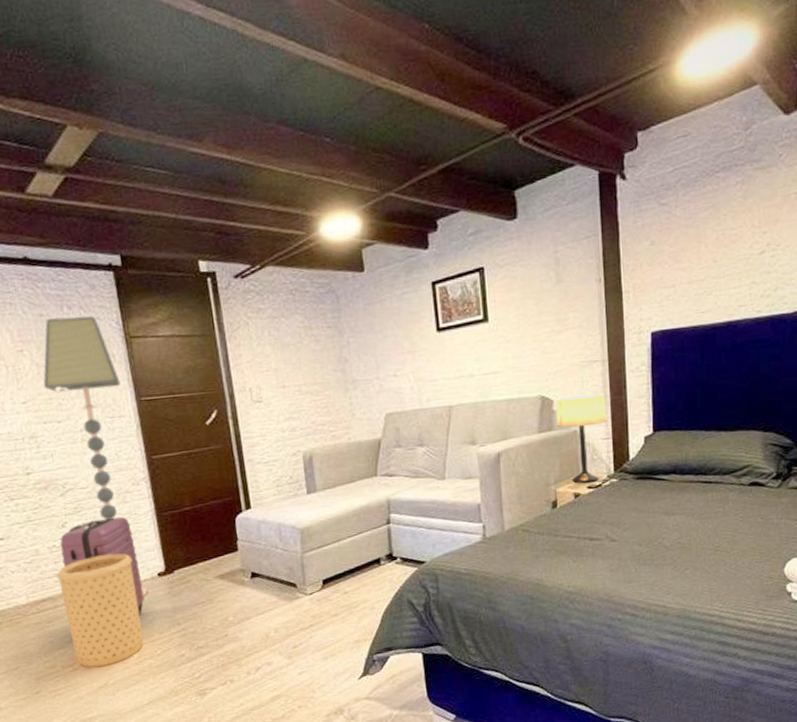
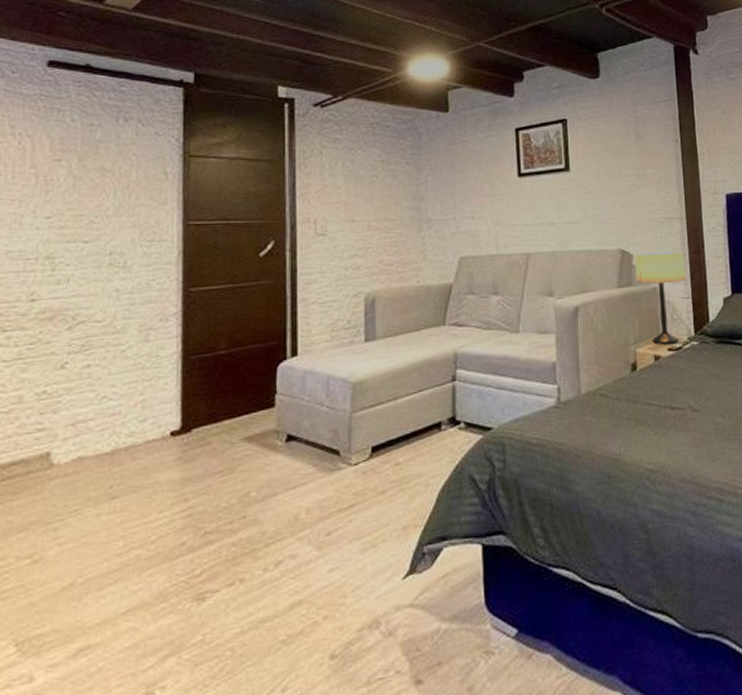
floor lamp: present [43,316,148,597] -> none [76,129,169,463]
laundry basket: present [56,553,144,668] -> none [38,404,141,560]
suitcase: present [59,516,145,616] -> none [50,358,149,487]

